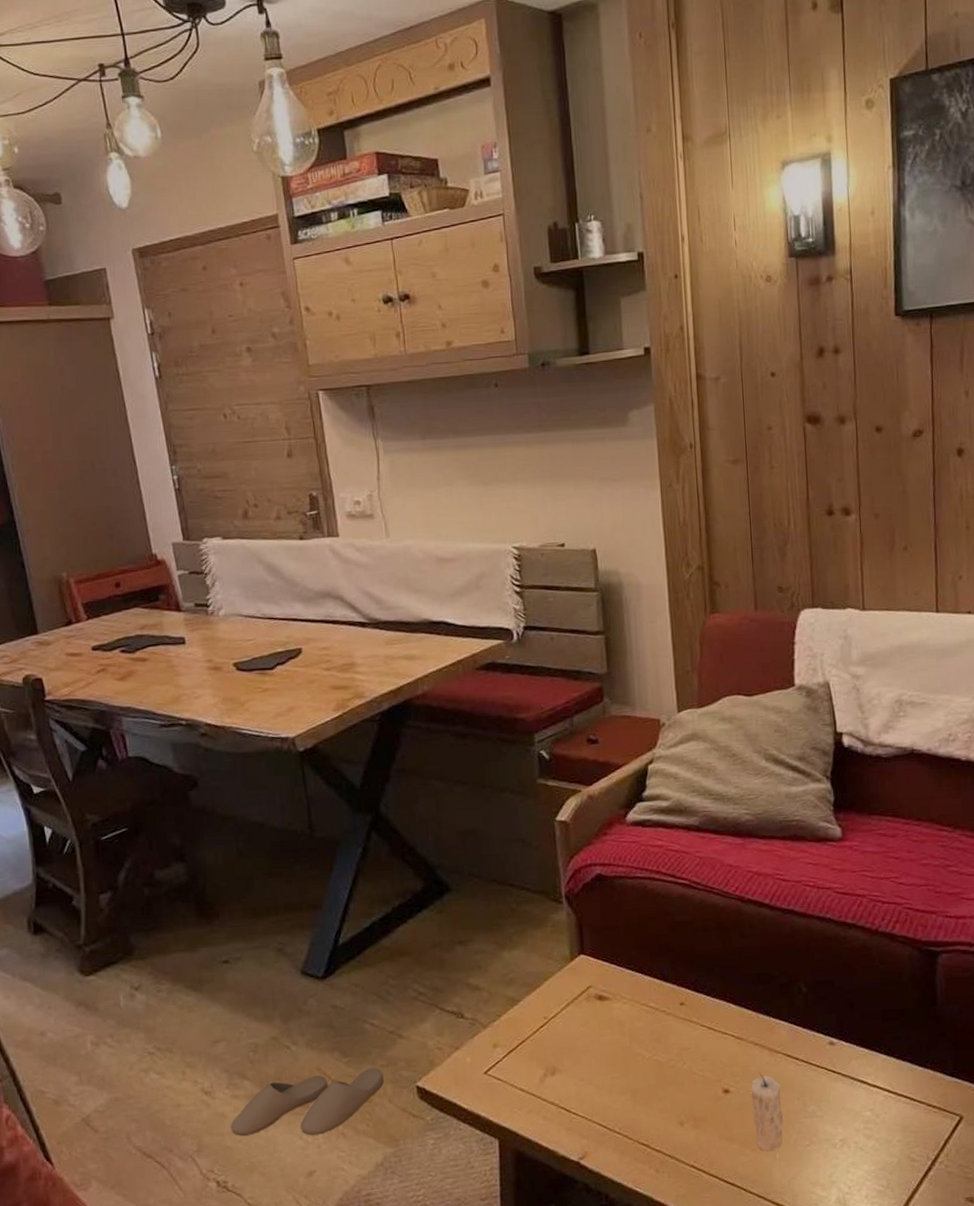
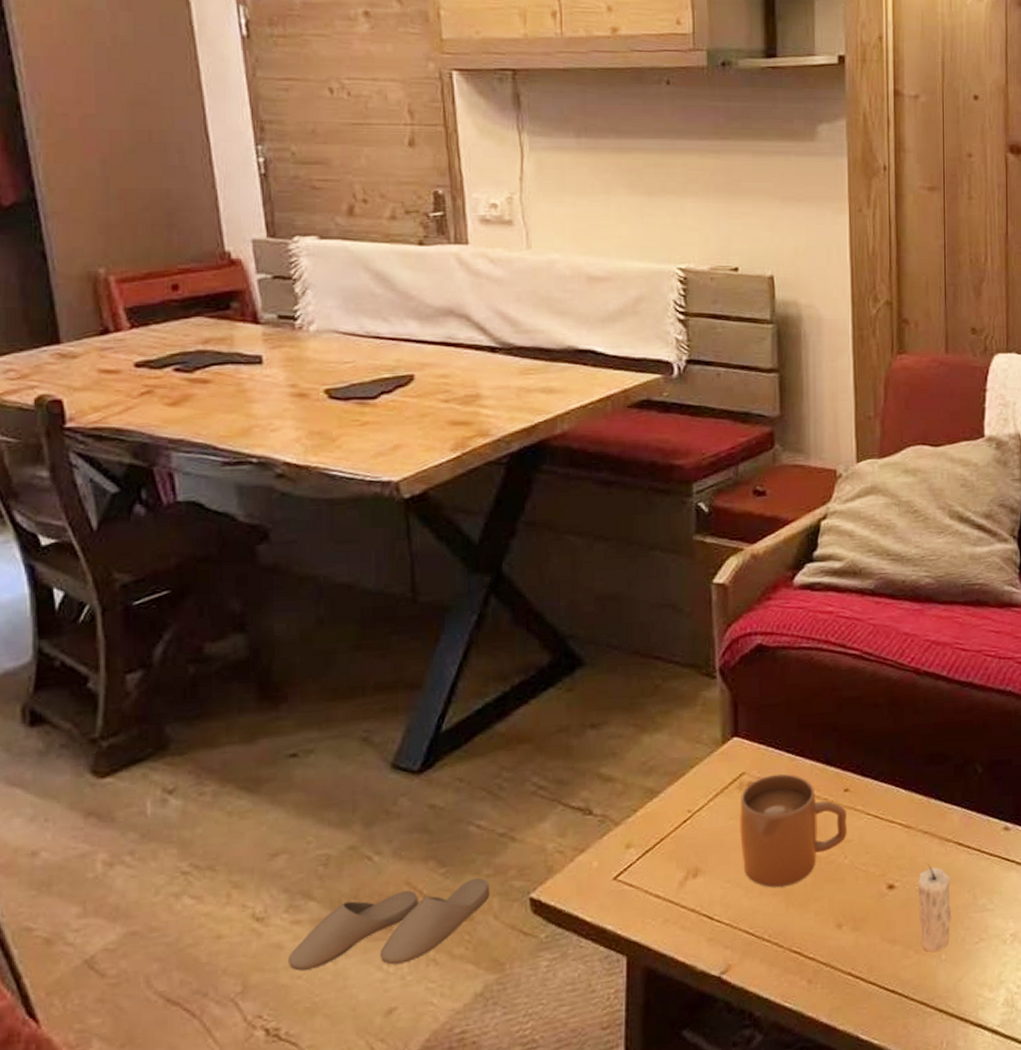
mug: none [588,987,685,1087] -> present [738,773,847,887]

